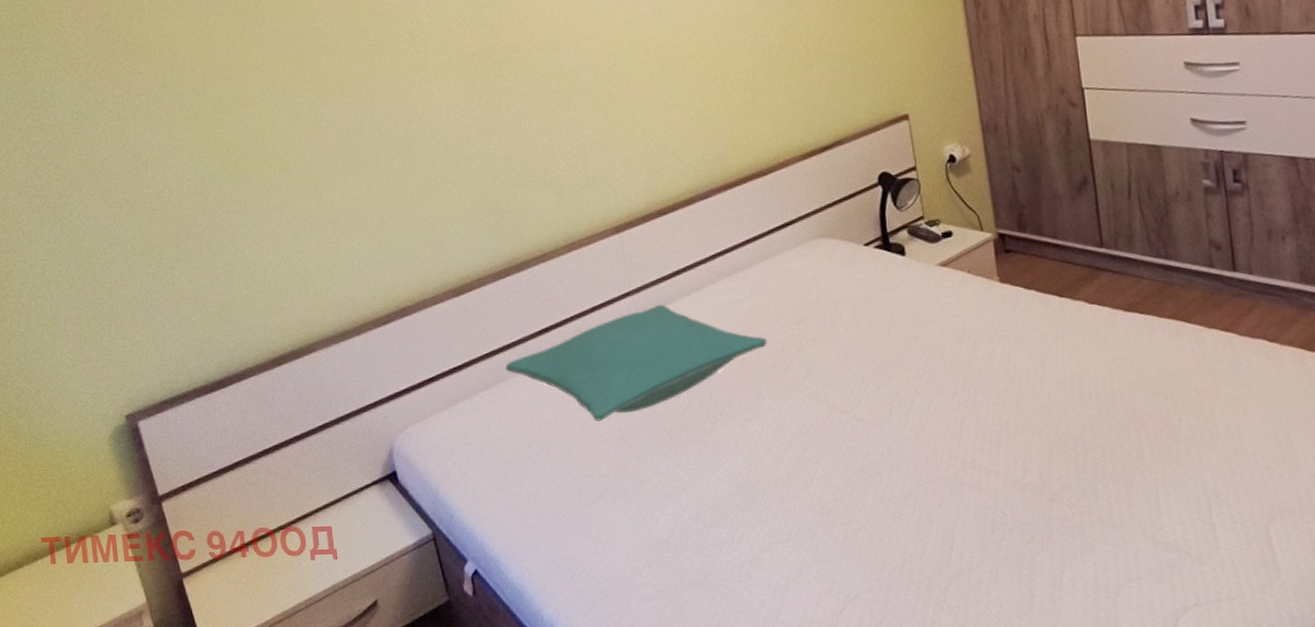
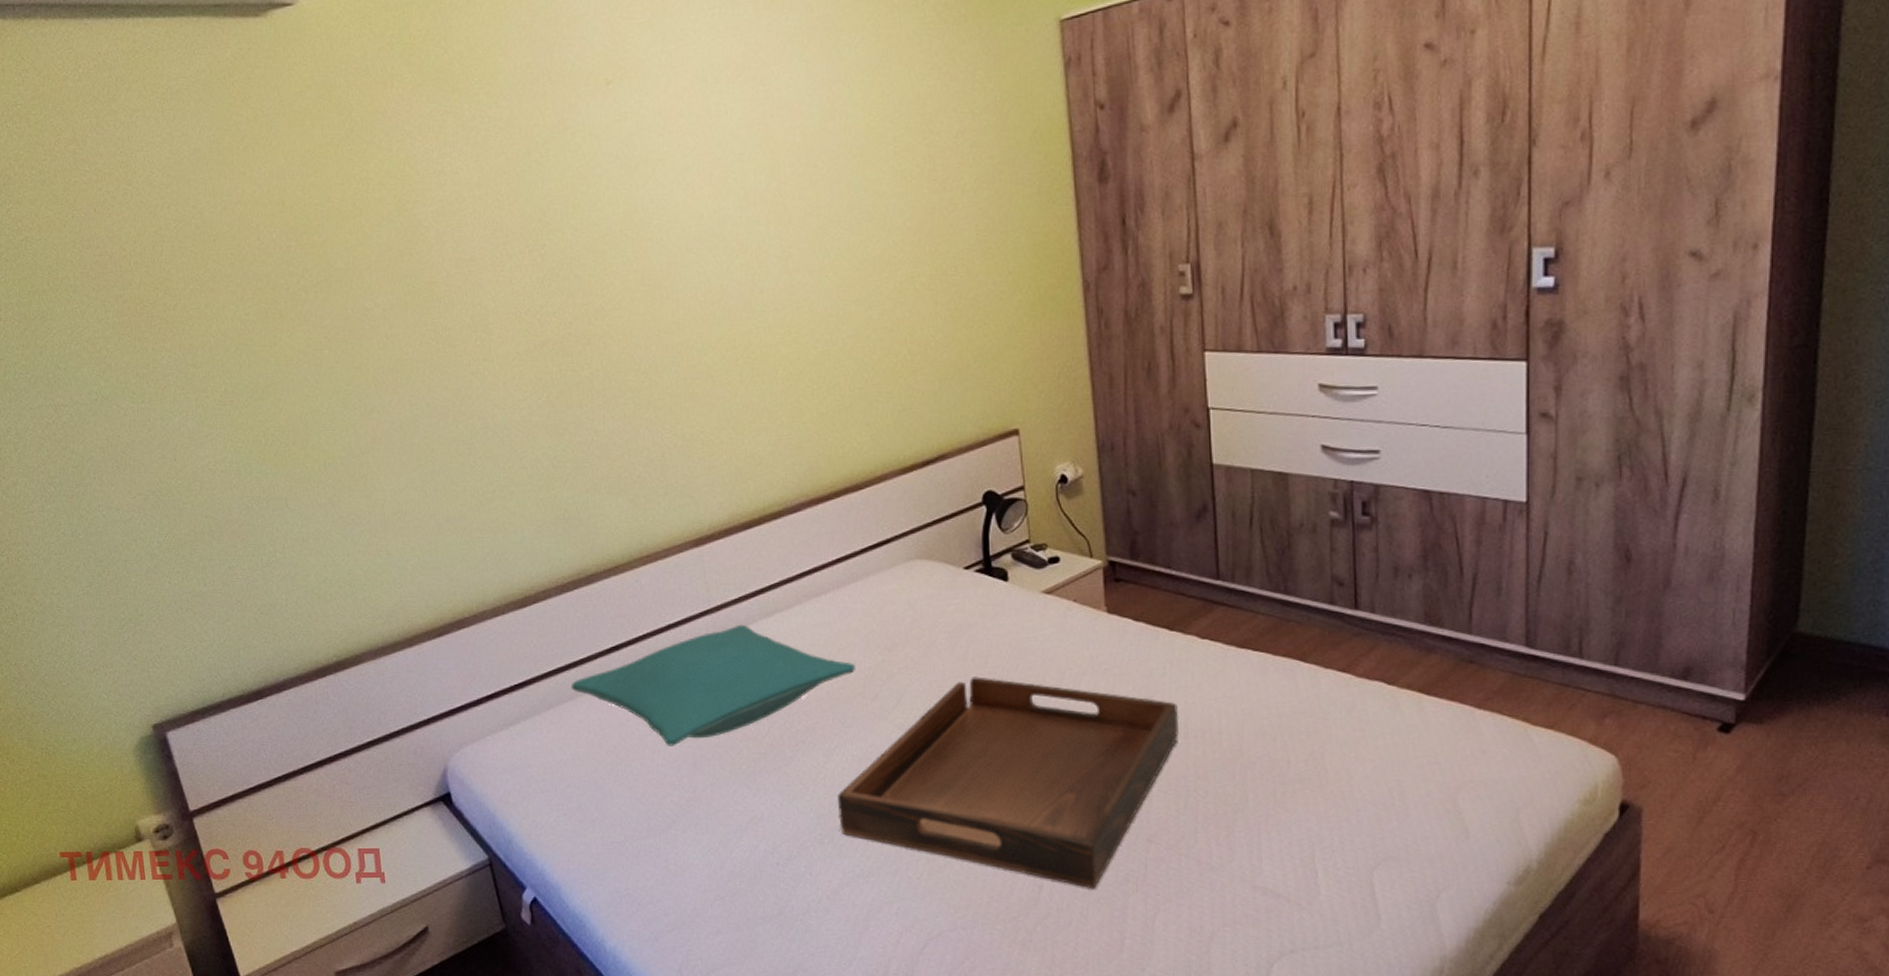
serving tray: none [755,346,1074,548] -> present [837,676,1179,889]

